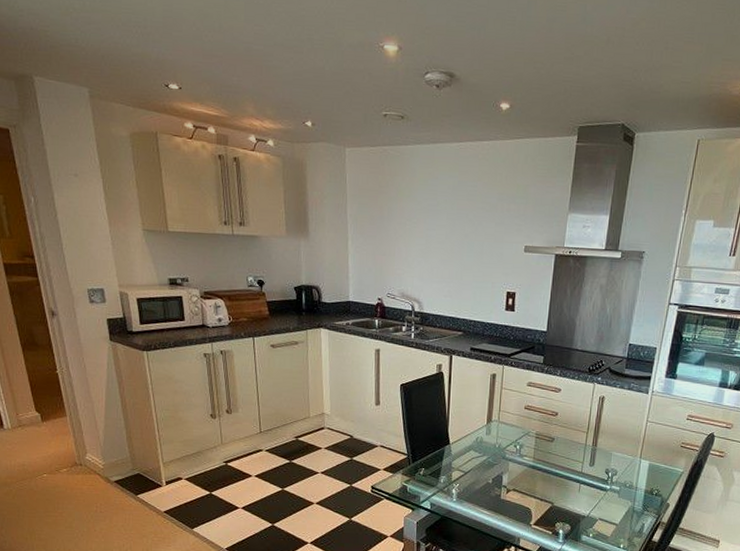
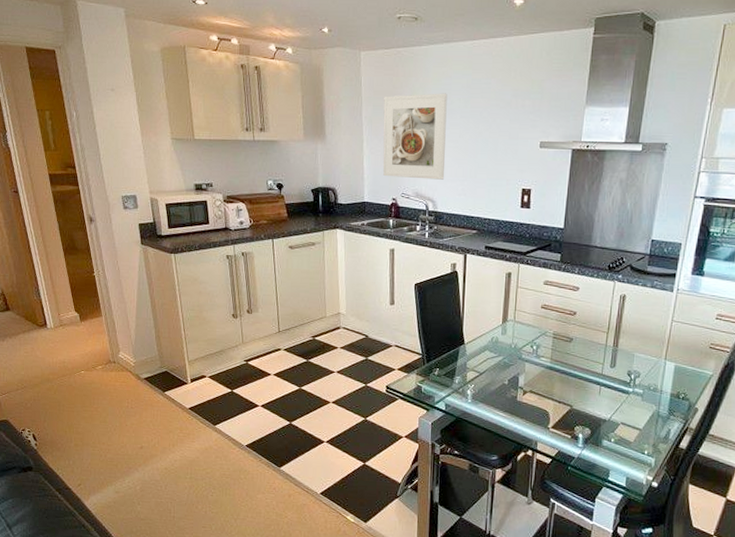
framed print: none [368,193,434,281] -> present [383,93,447,180]

